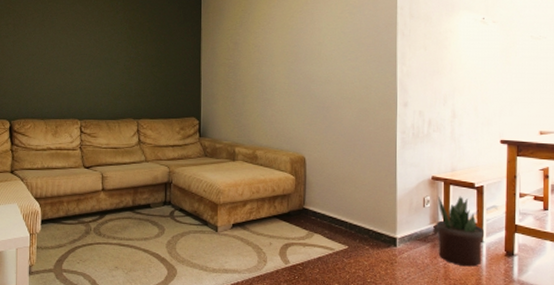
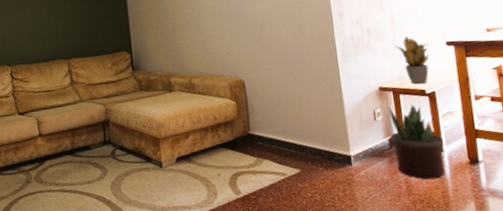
potted plant: none [452,131,486,178] -> present [394,36,431,84]

